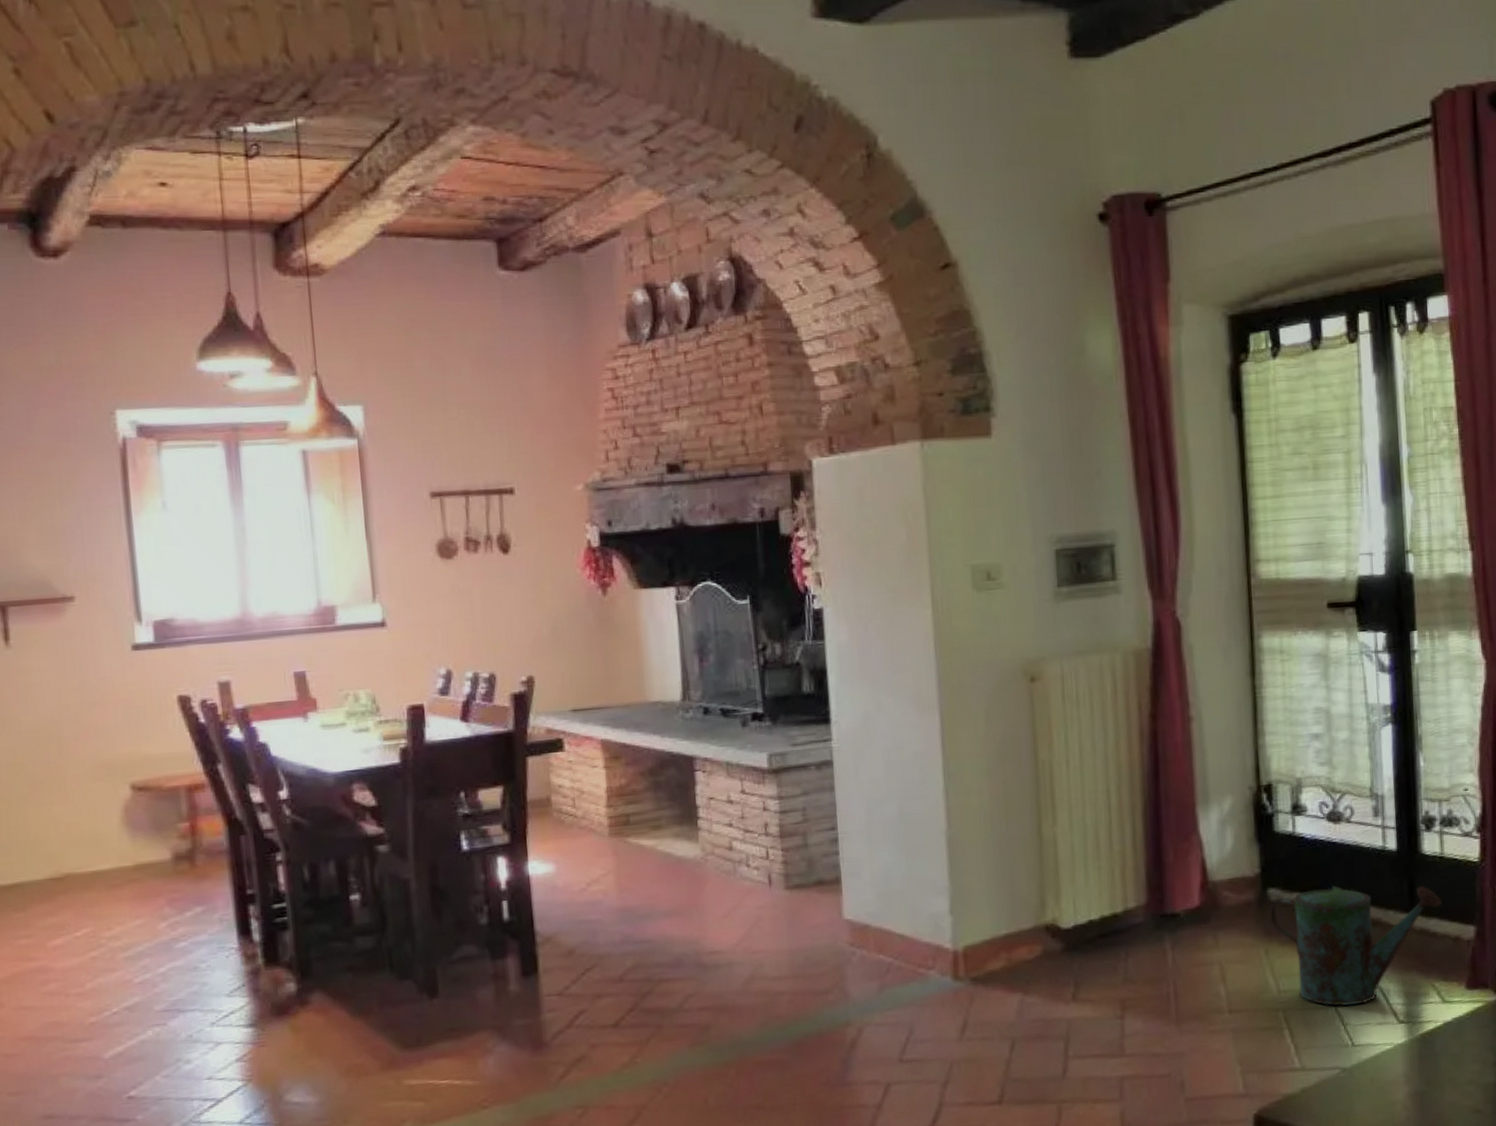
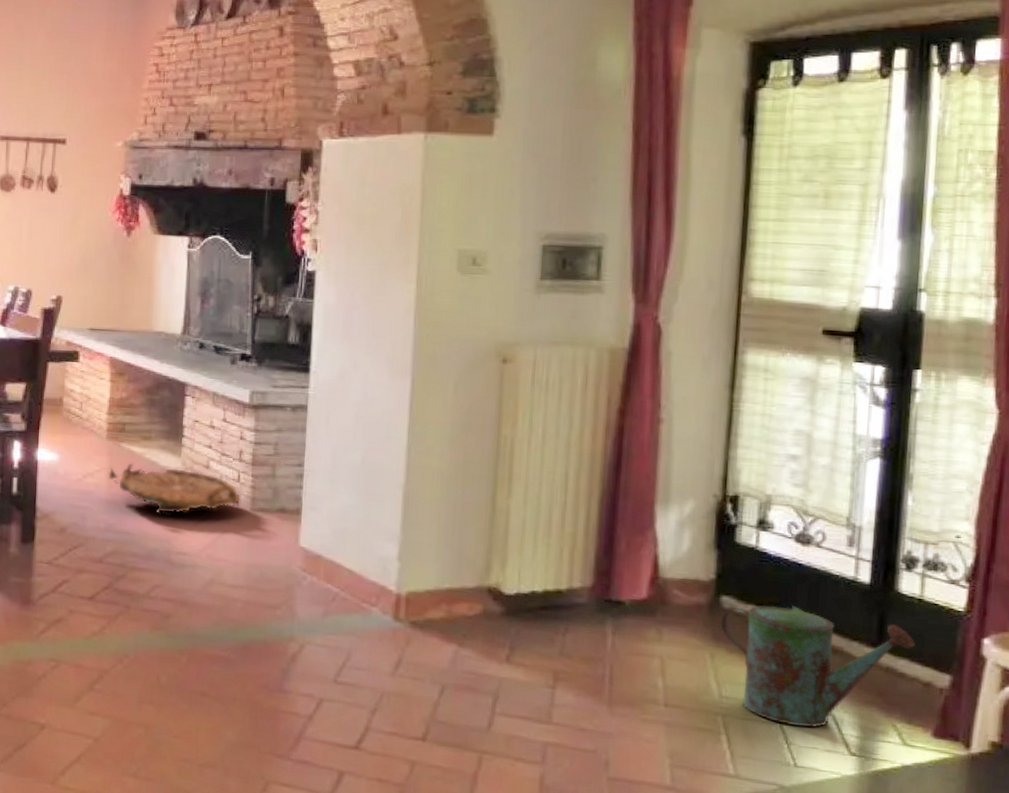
woven basket: none [616,855,773,913] -> present [108,463,241,515]

